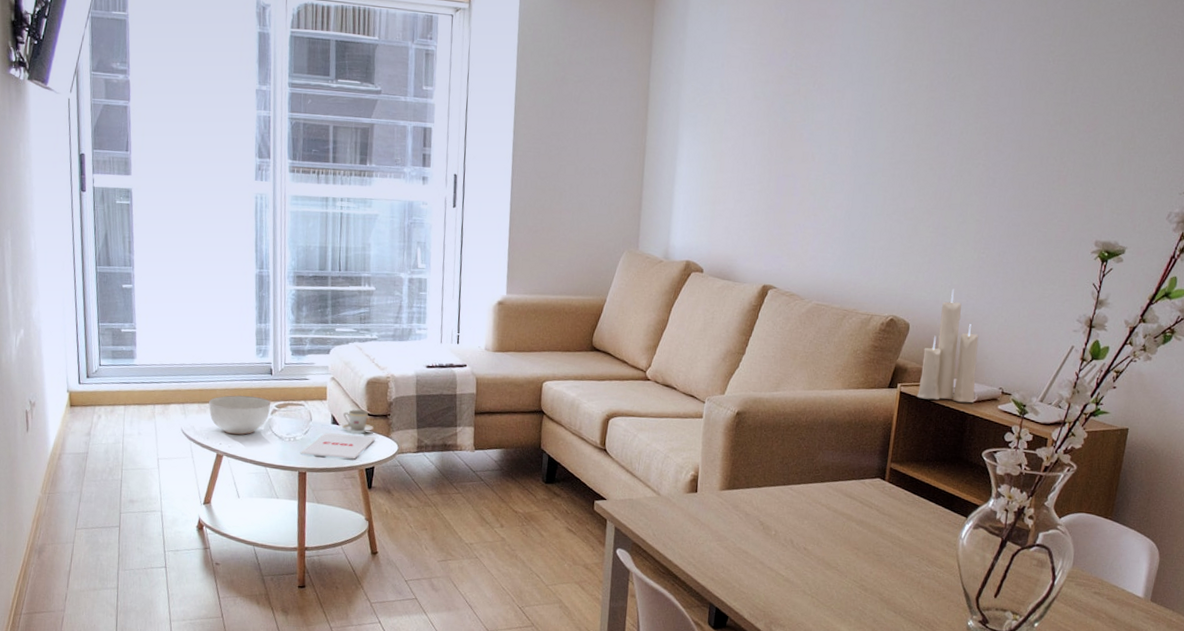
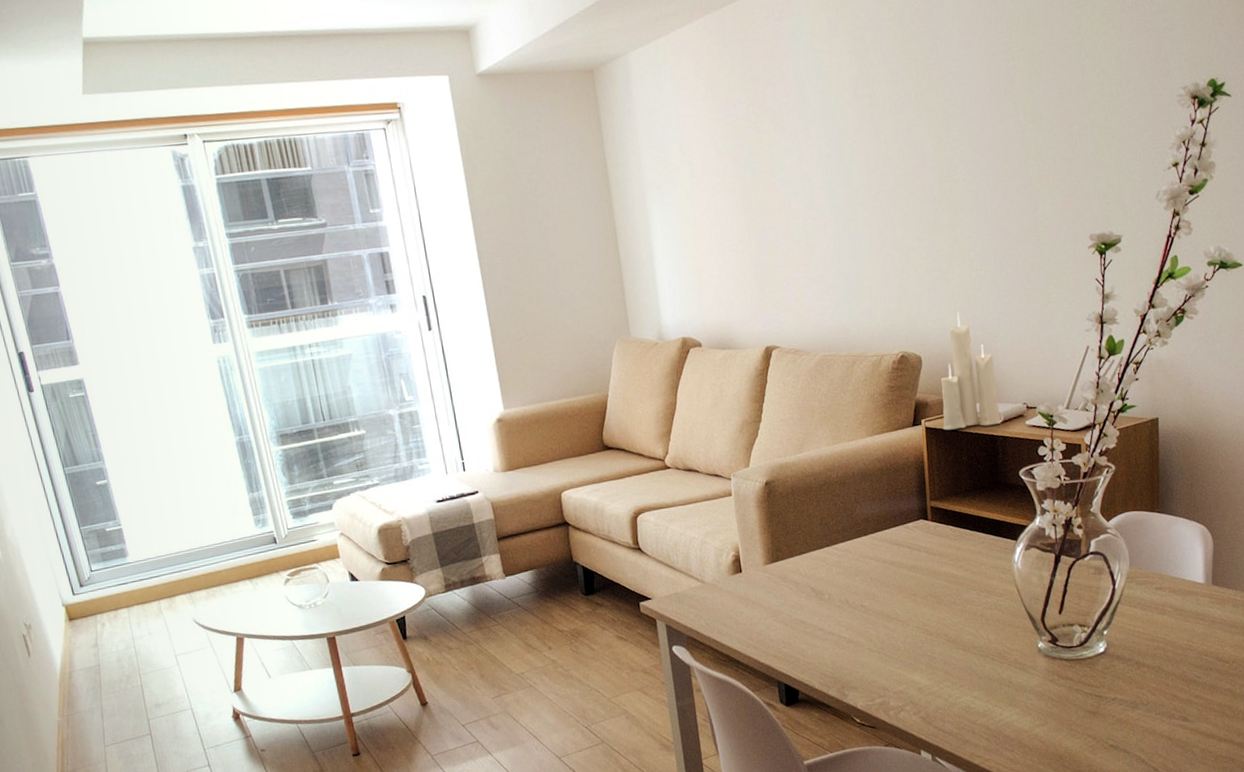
bowl: present [208,395,271,435] -> none [215,569,283,614]
magazine: present [300,432,376,460] -> none [323,585,401,619]
teacup: present [341,409,374,434] -> none [361,560,396,586]

